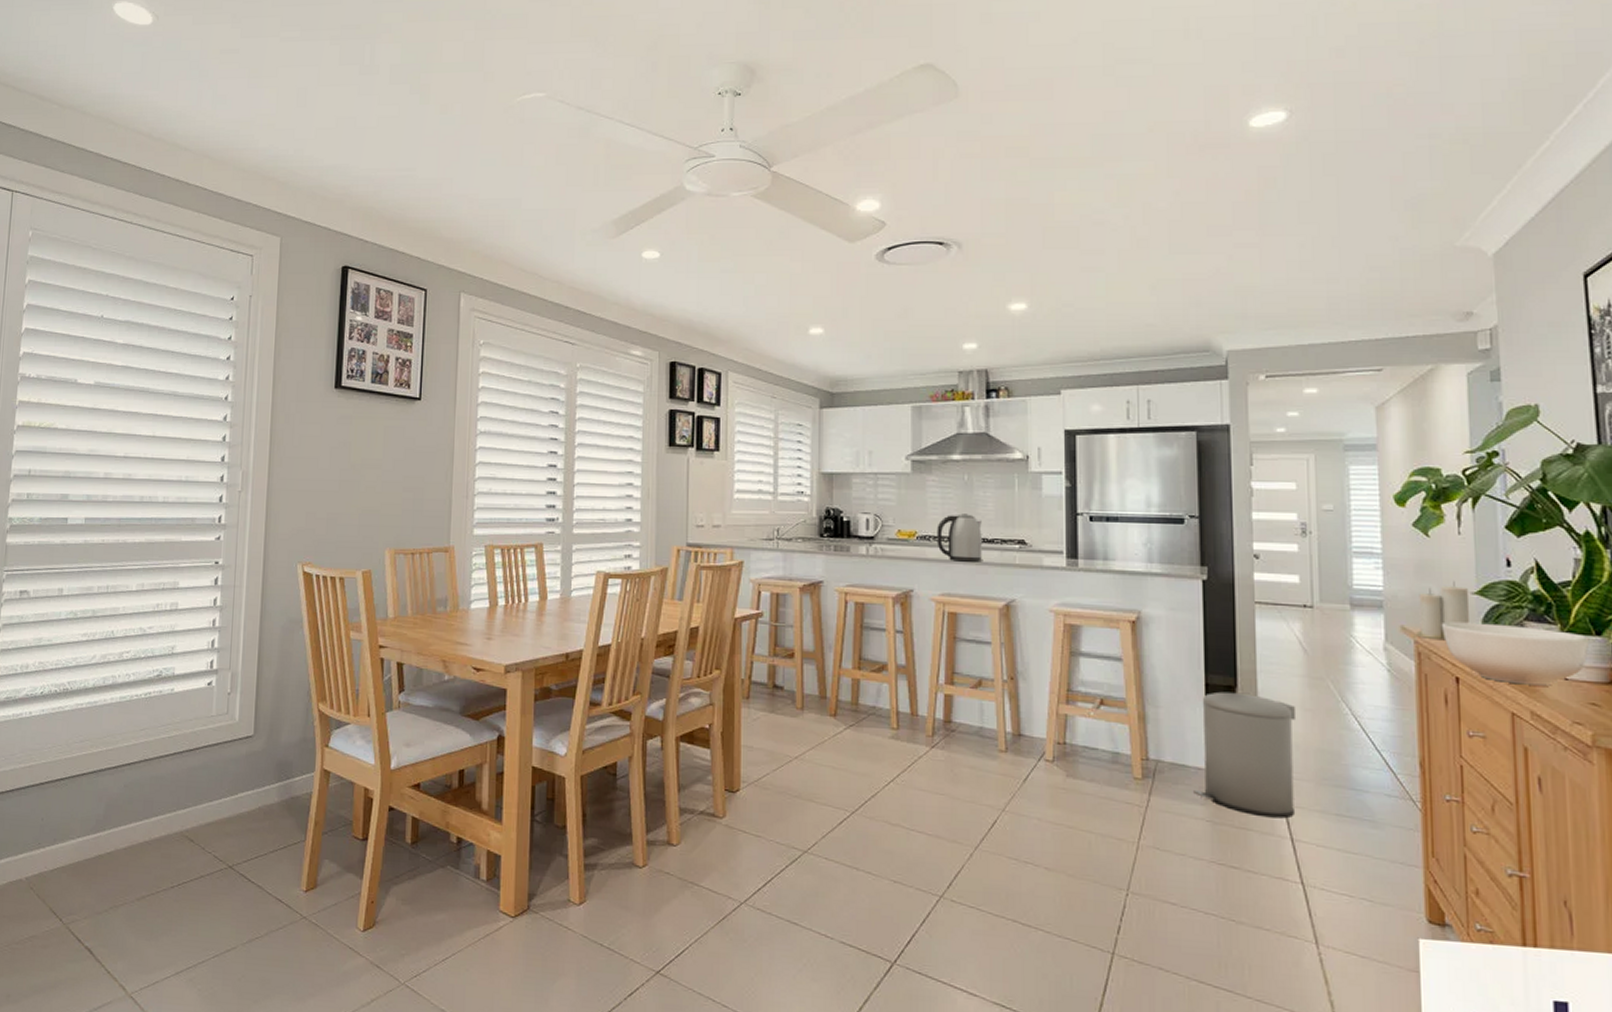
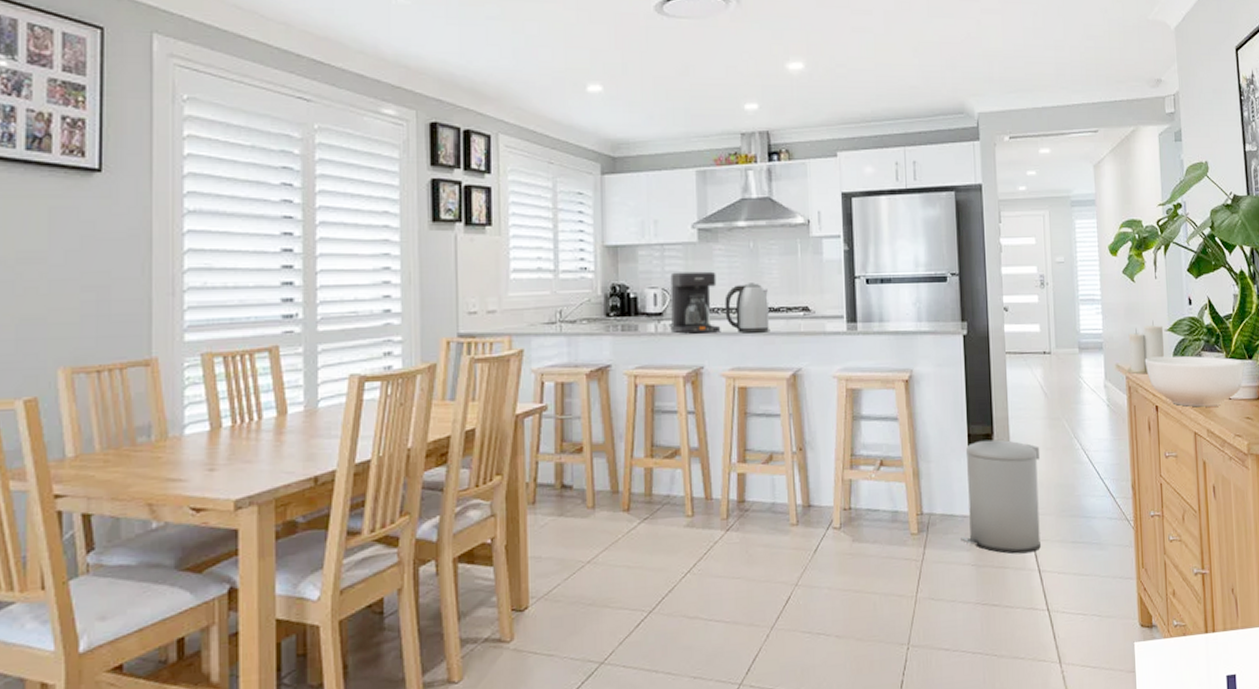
coffee maker: none [881,500,932,559] -> present [670,271,721,334]

